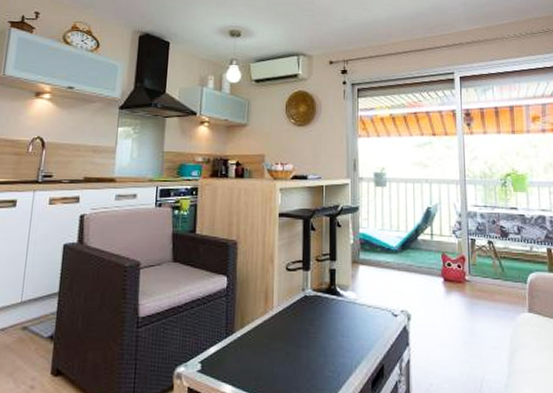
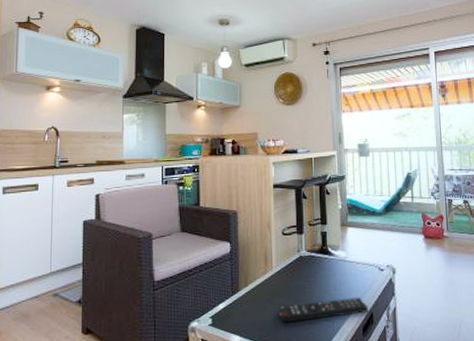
remote control: none [277,346,378,372] -> present [278,297,368,323]

